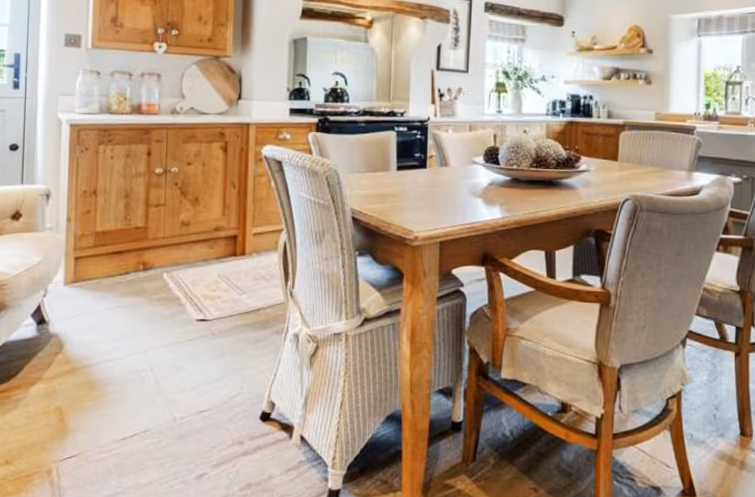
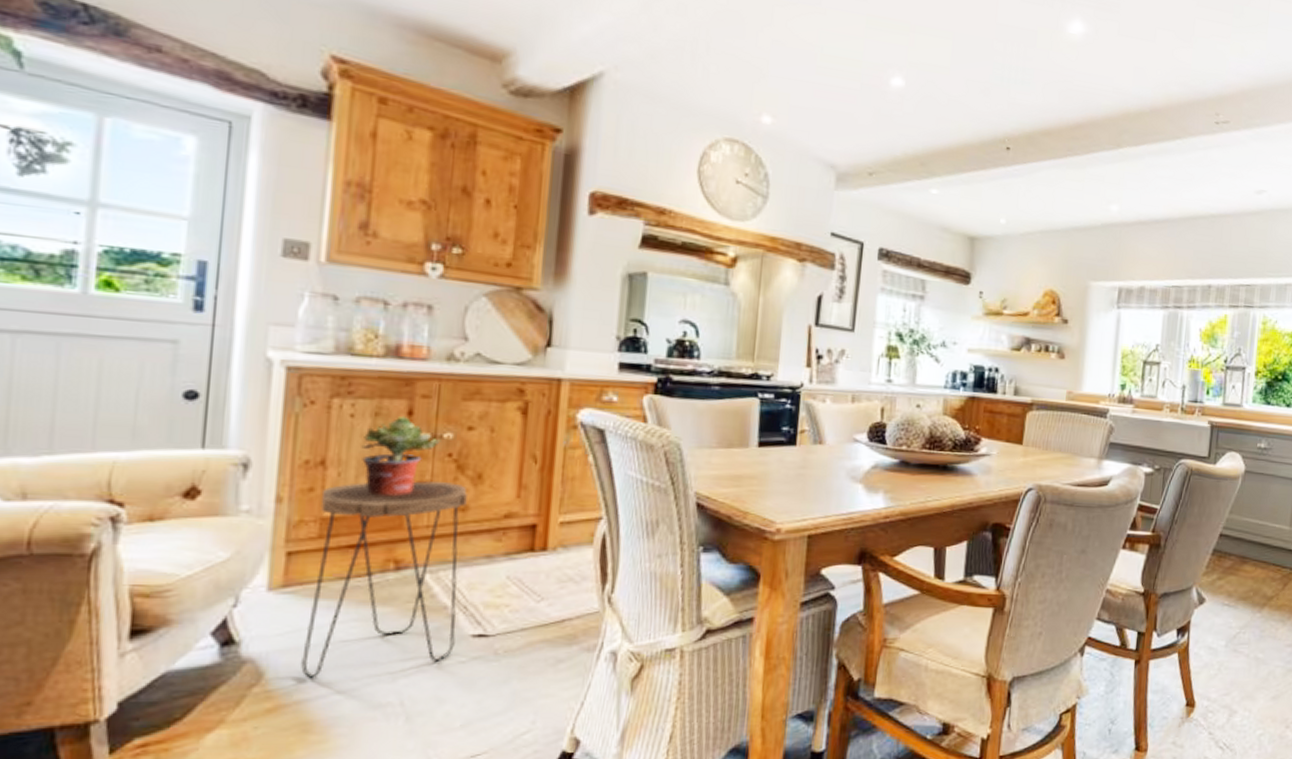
side table: none [86,204,189,350] -> present [300,481,467,679]
potted plant: none [118,156,170,216] -> present [361,415,441,496]

